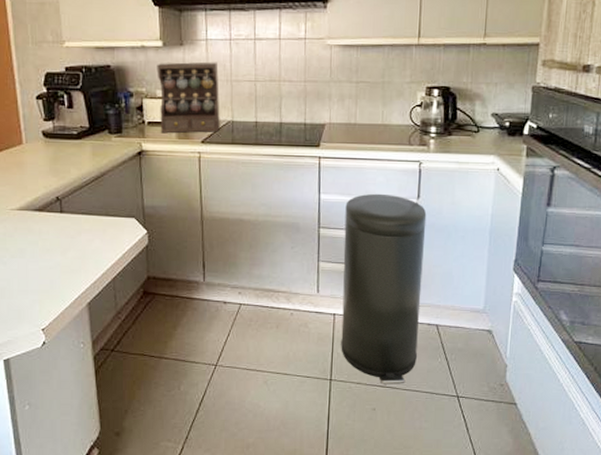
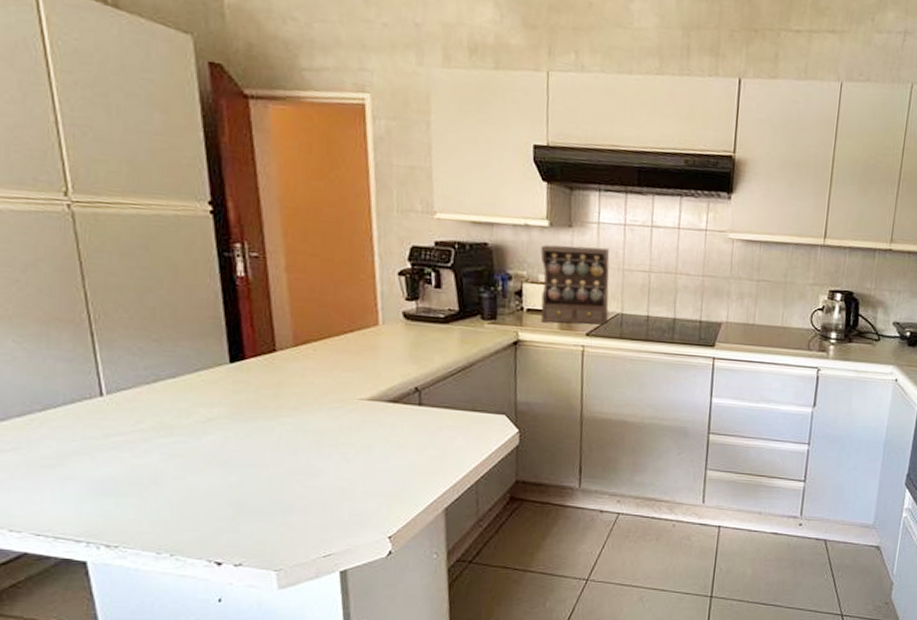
pedal bin: present [341,193,427,384] -> none [724,399,822,602]

